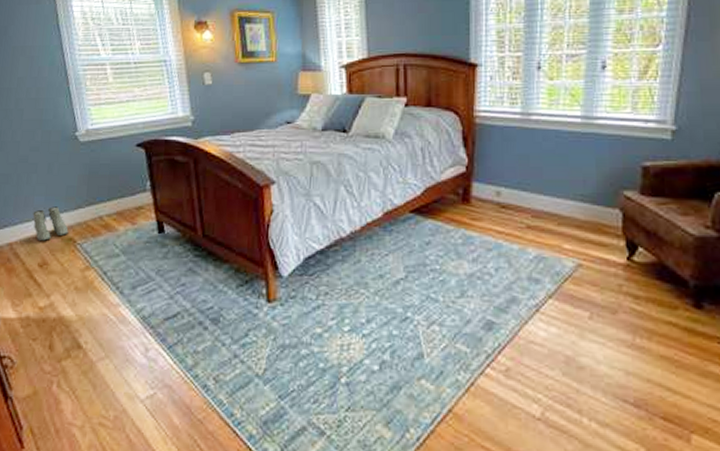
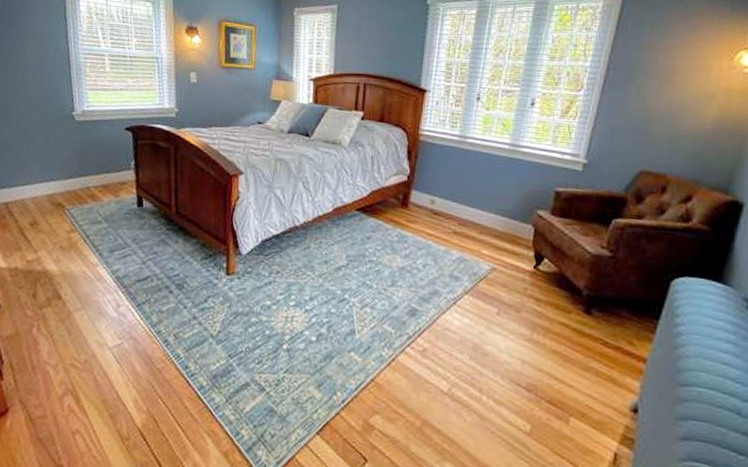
boots: present [32,206,69,241] -> none [28,174,59,204]

